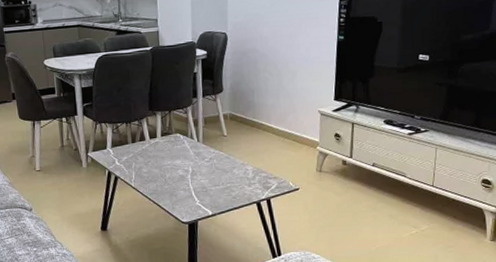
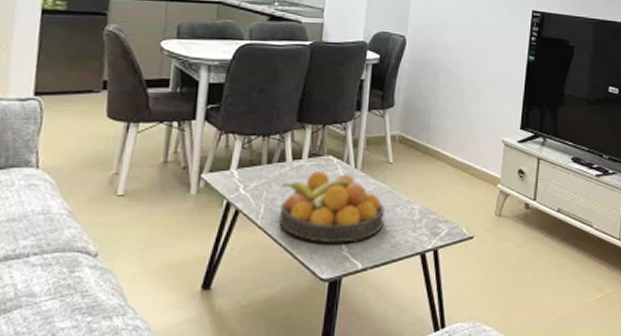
fruit bowl: none [145,145,225,197] -> present [278,171,385,244]

